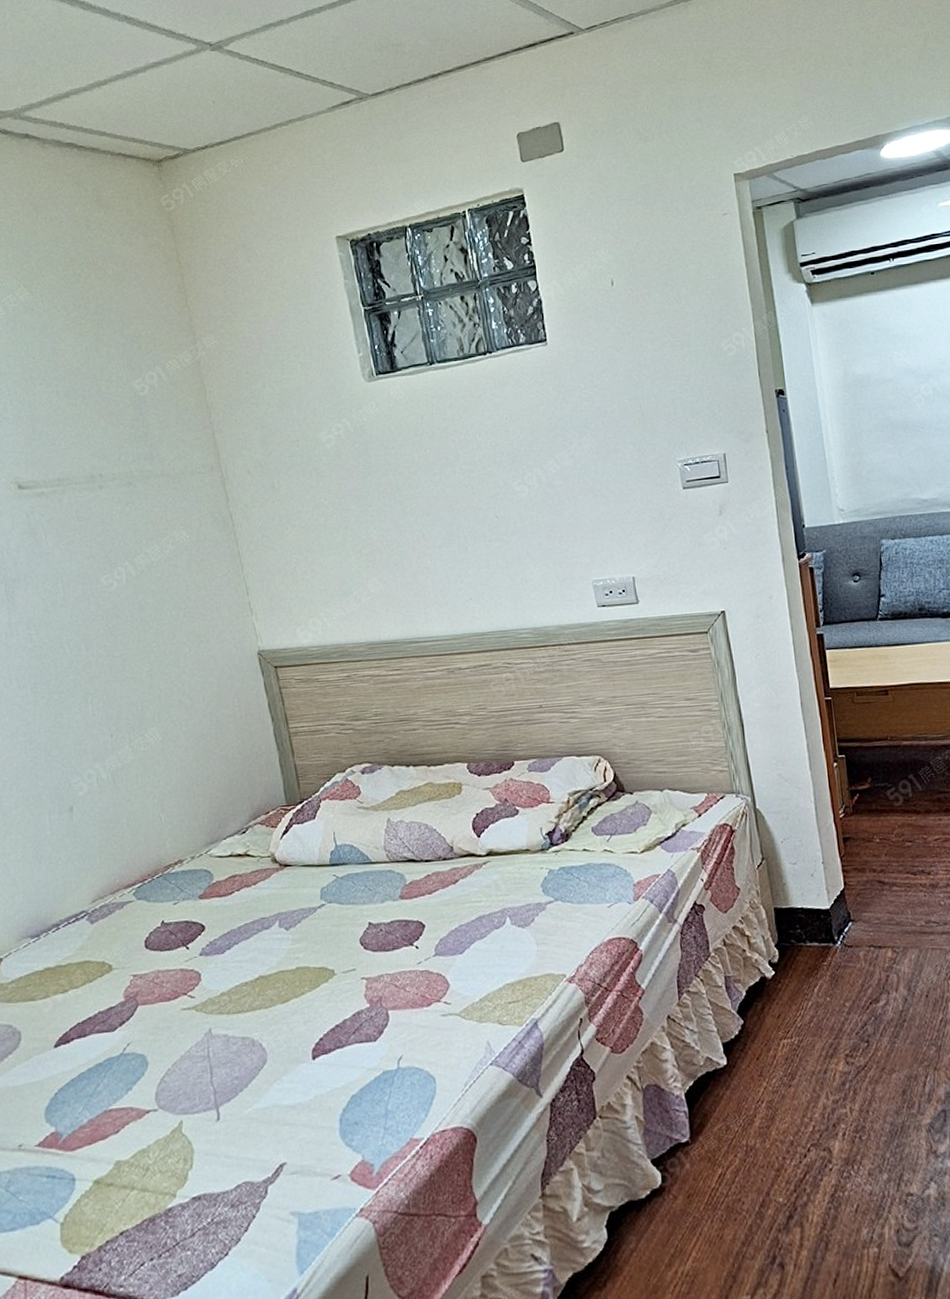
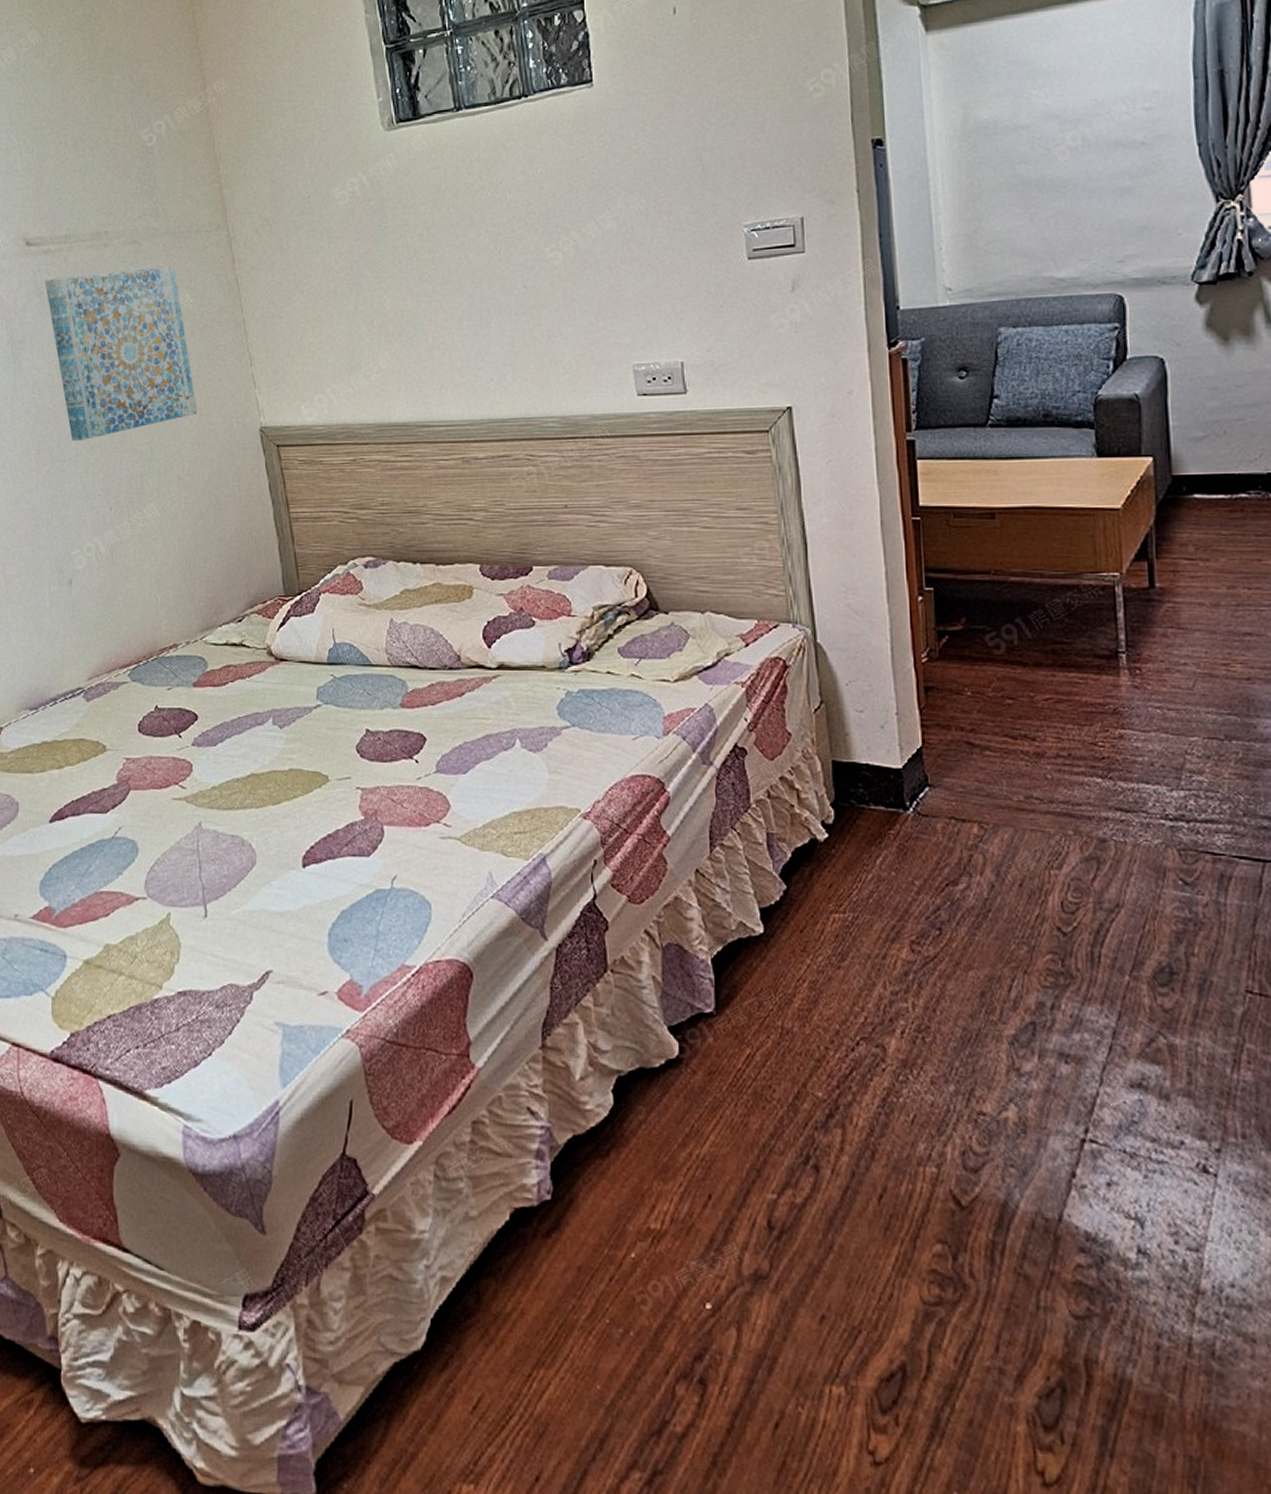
wall art: none [38,505,197,674] -> present [44,265,198,442]

